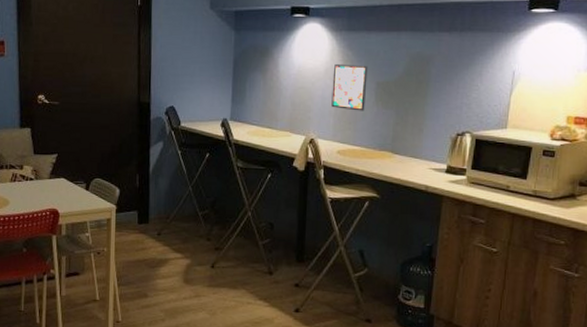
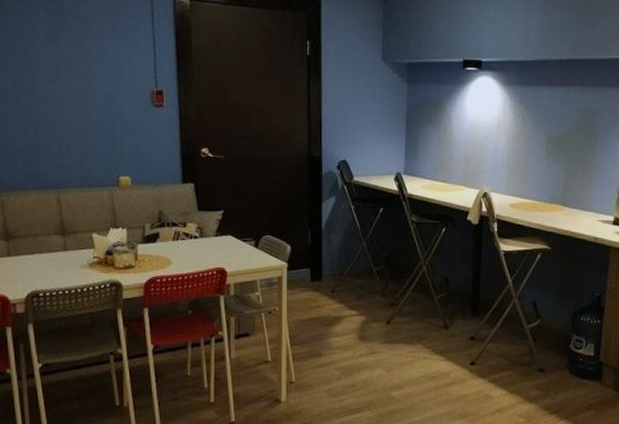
wall art: present [331,63,368,111] -> none [504,117,539,165]

